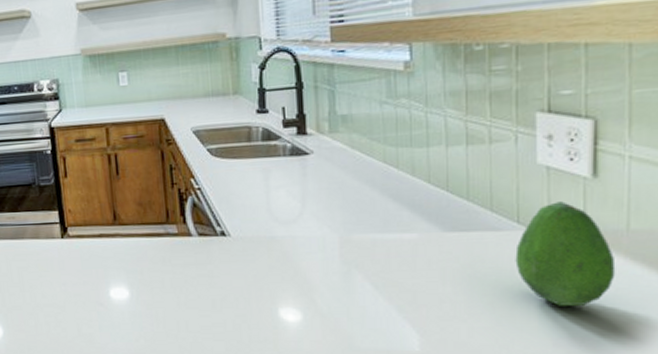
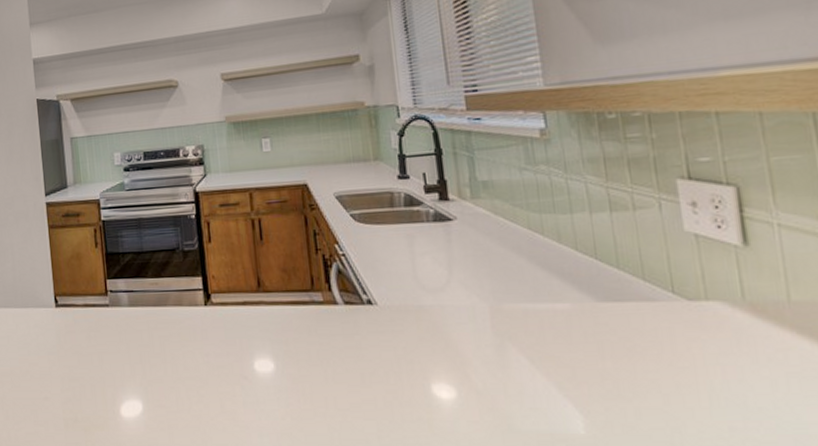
fruit: present [515,201,616,306] -> none [674,270,784,384]

